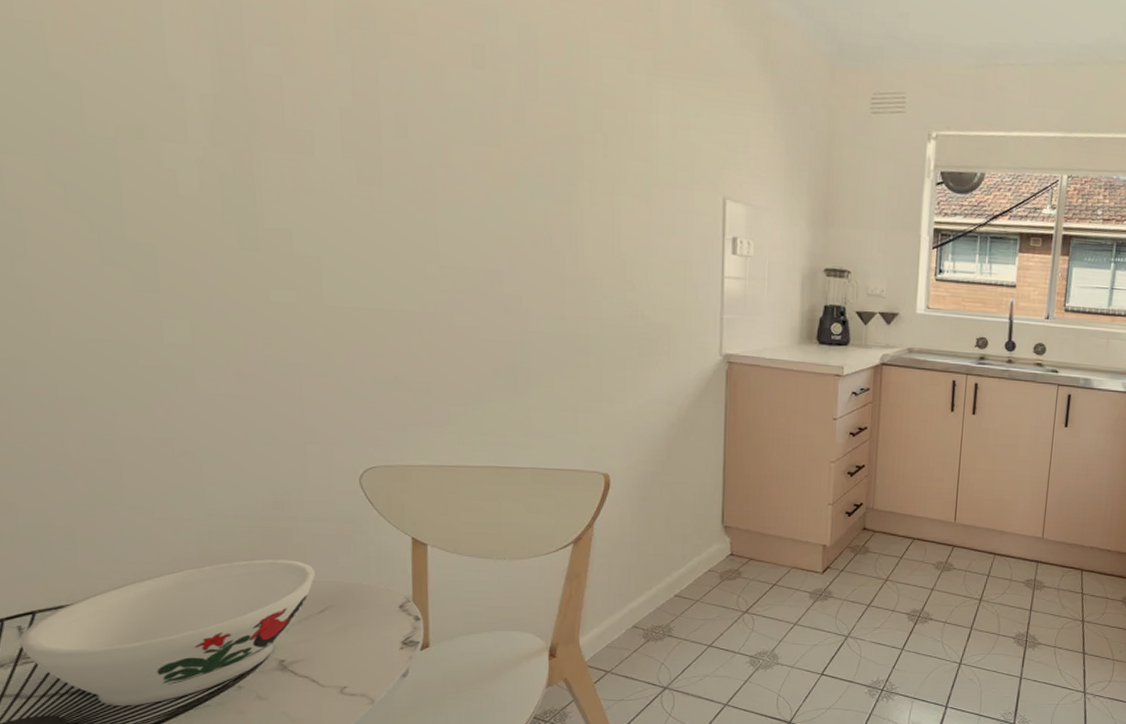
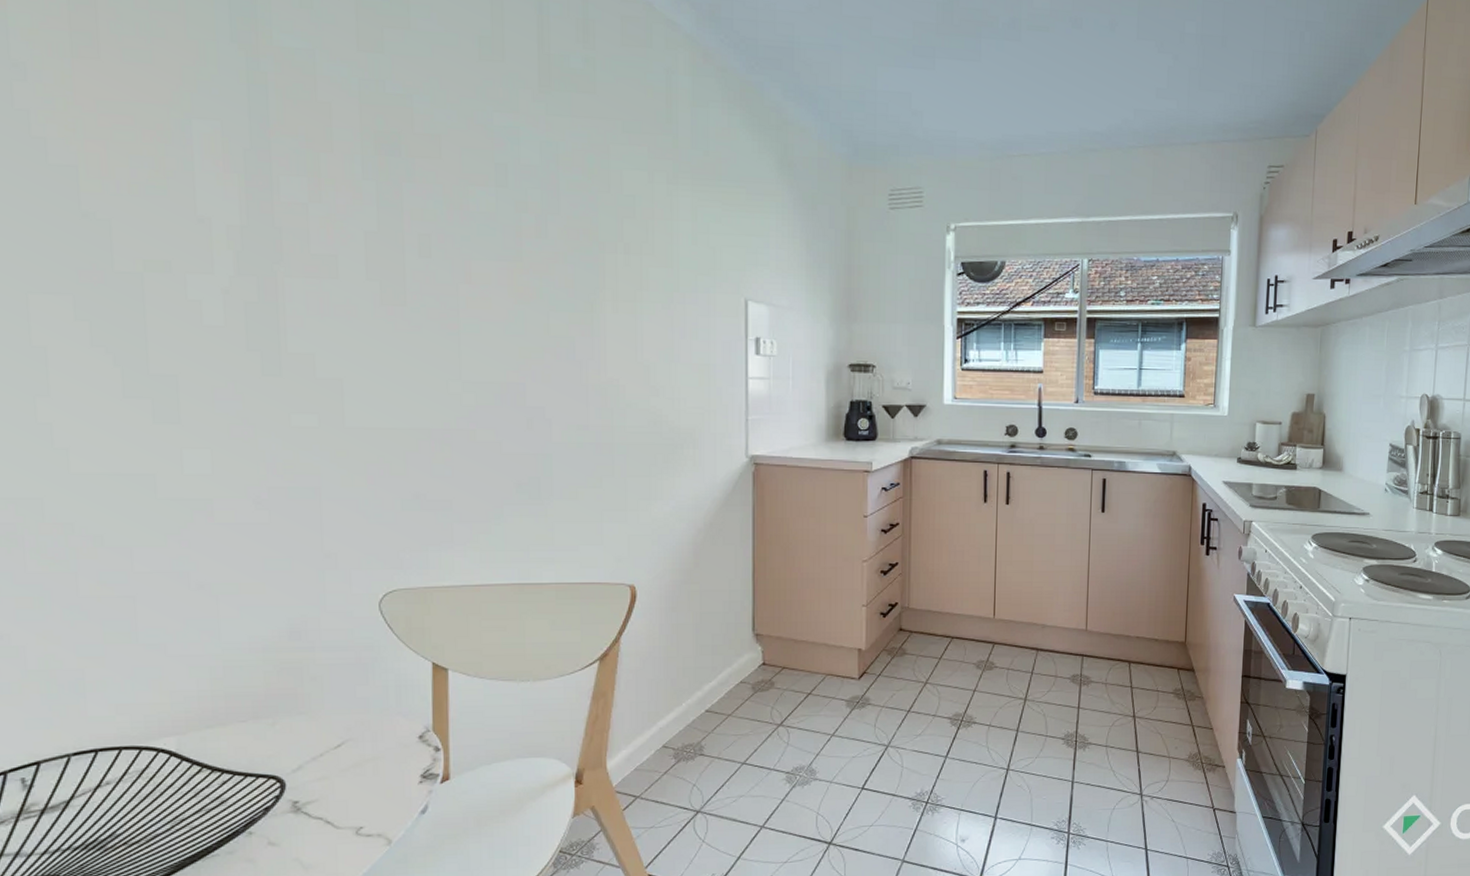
bowl: present [19,559,316,707] -> none [21,693,333,861]

